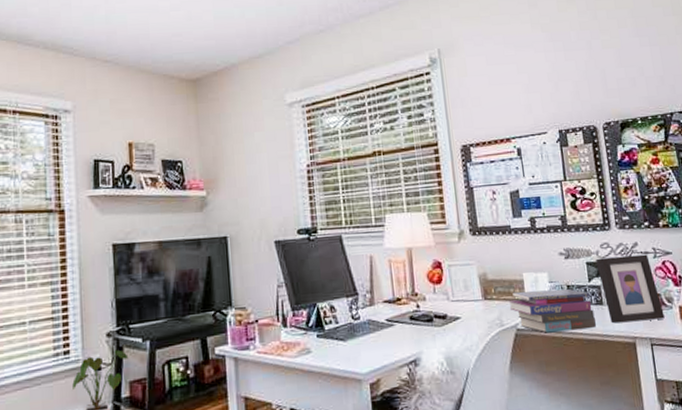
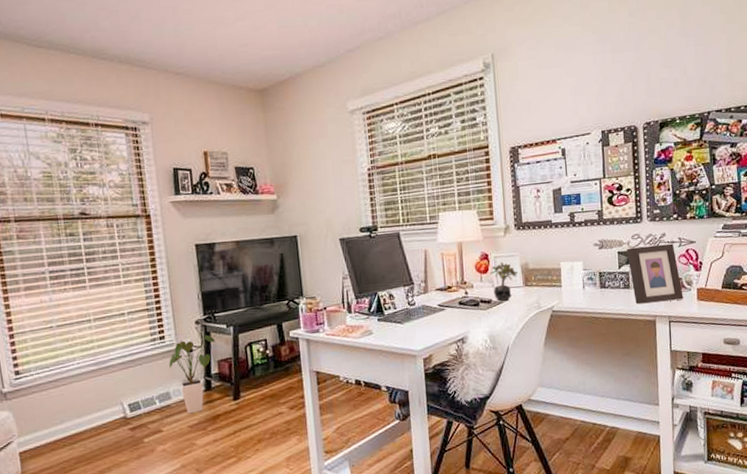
succulent plant: none [444,271,476,318] -> present [490,262,518,302]
books: present [509,288,596,333] -> none [547,275,622,314]

